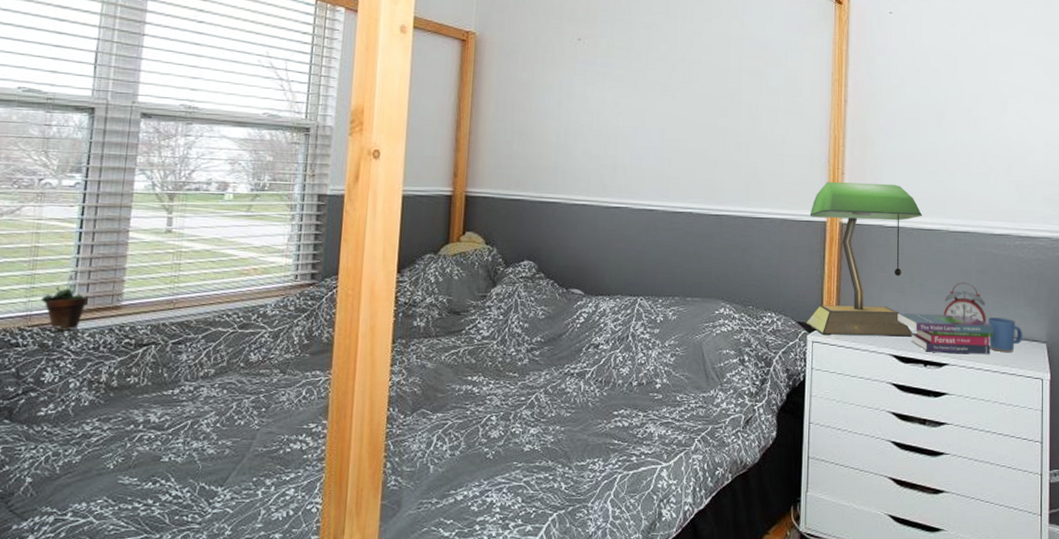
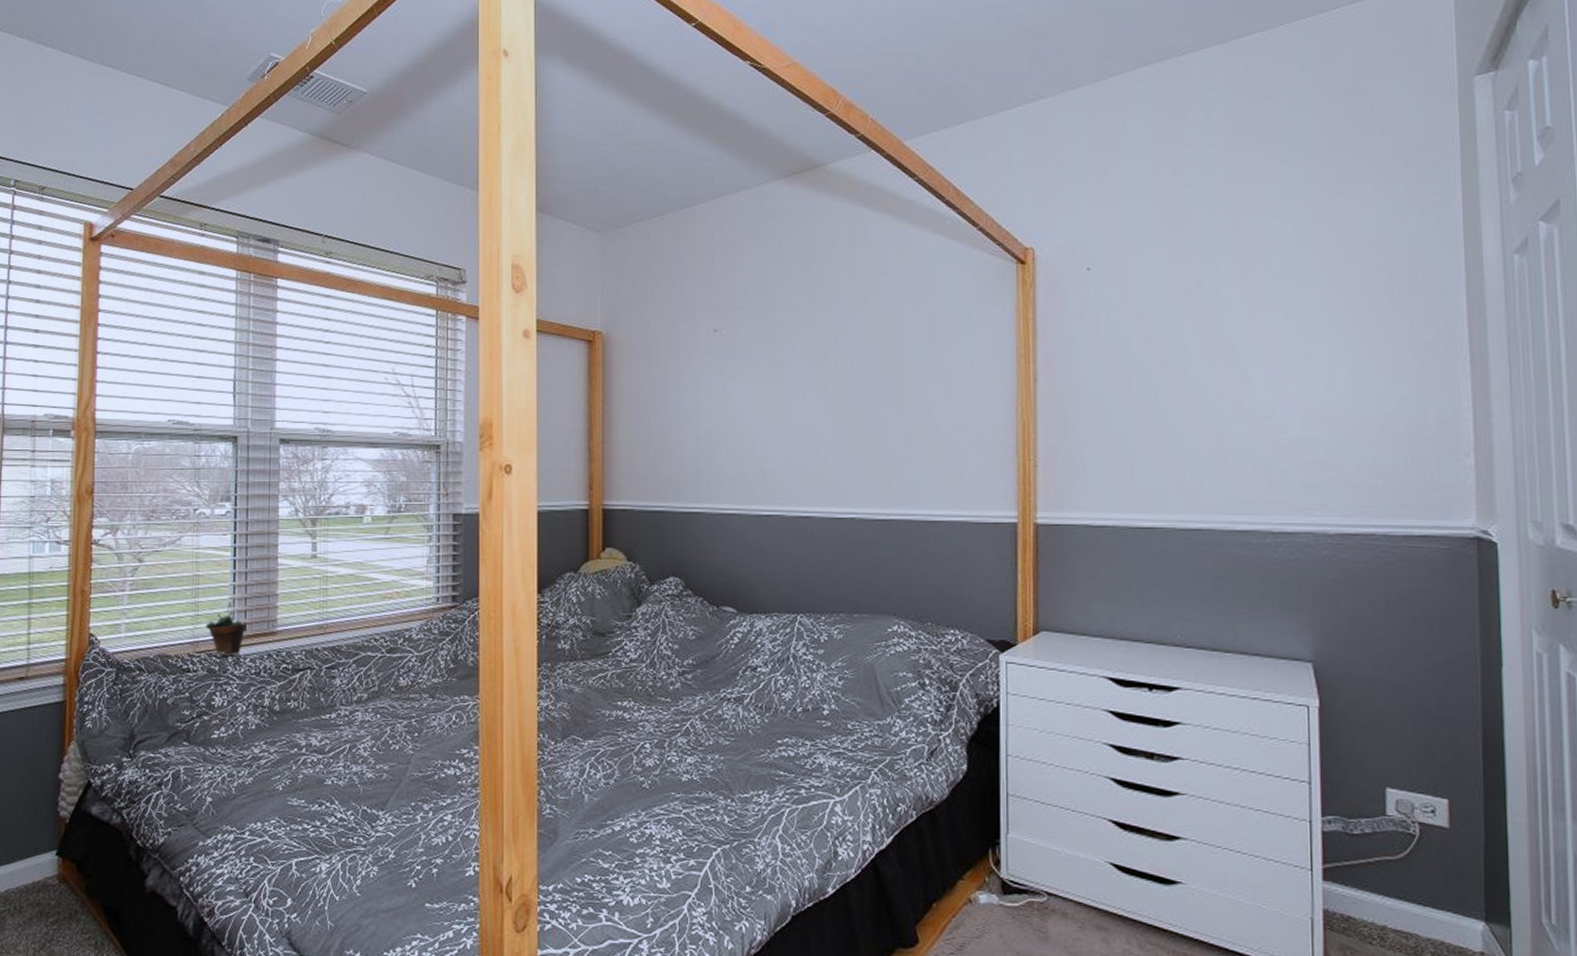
table lamp: present [805,182,923,337] -> none [996,475,1140,656]
books: present [897,313,994,355] -> none [1112,628,1240,677]
alarm clock: present [943,282,986,323] -> none [1171,589,1229,639]
mug: present [988,317,1023,352] -> none [1232,632,1280,673]

